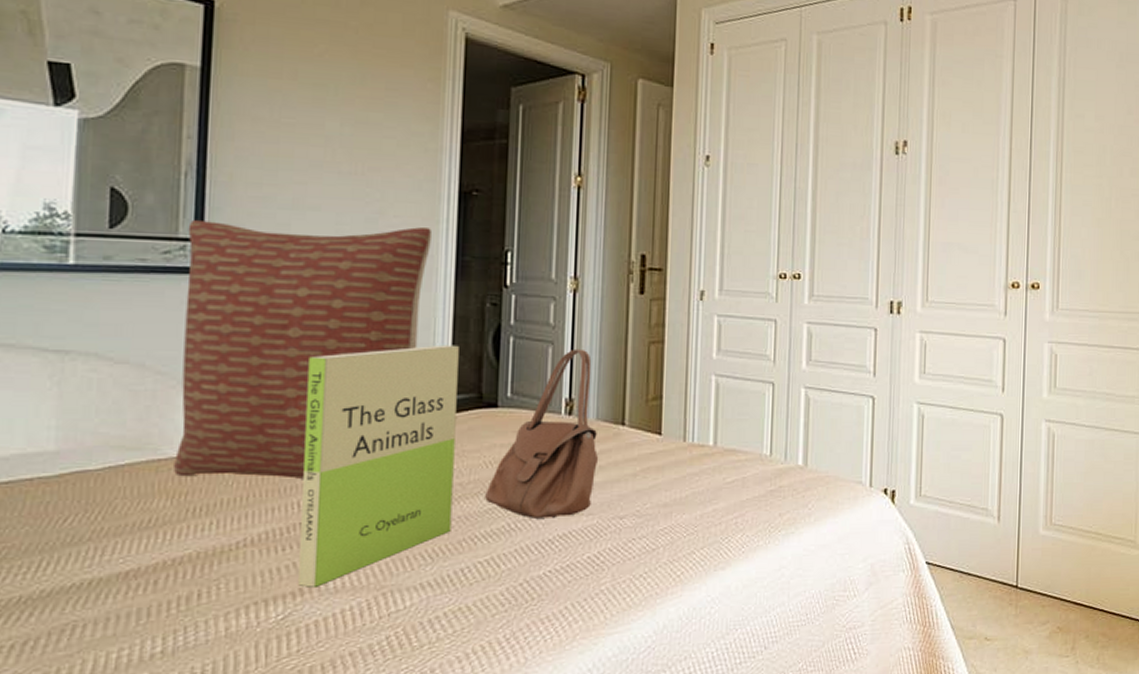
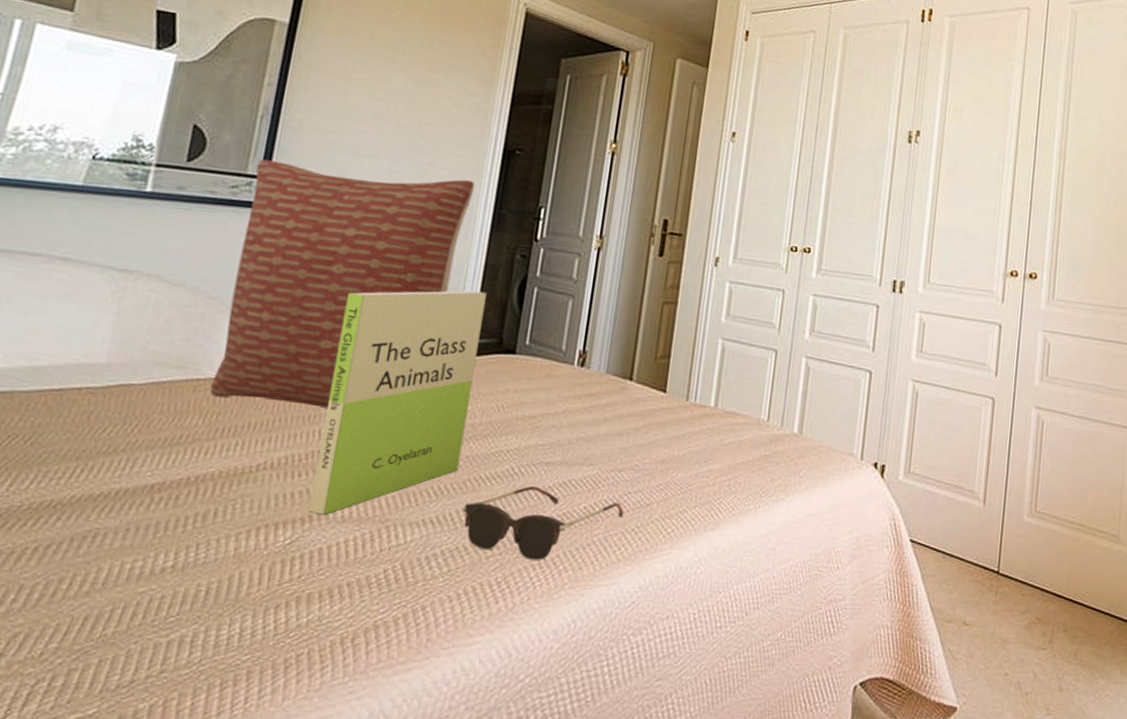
sunglasses: none [461,540,630,615] -> present [463,485,624,561]
handbag: present [485,348,599,519] -> none [493,303,608,466]

